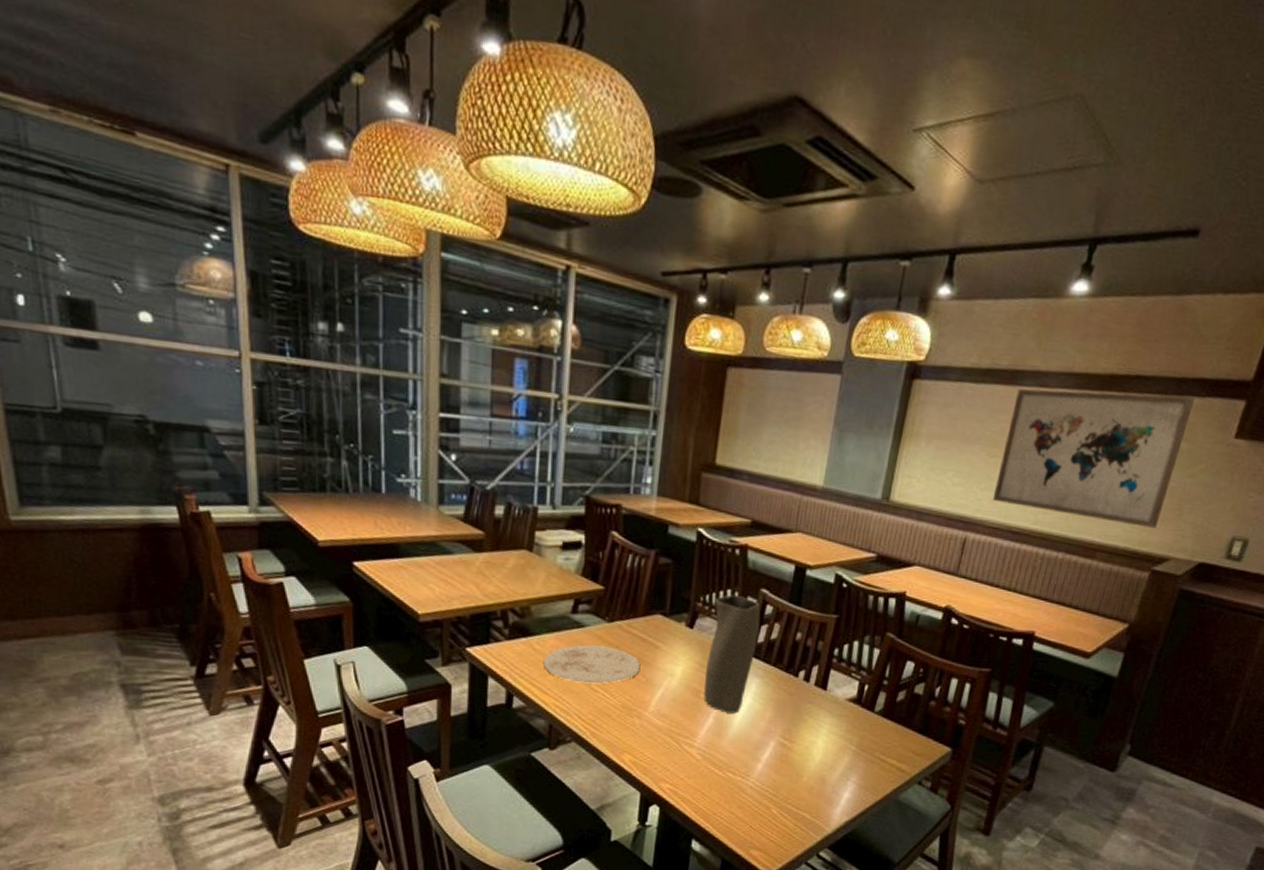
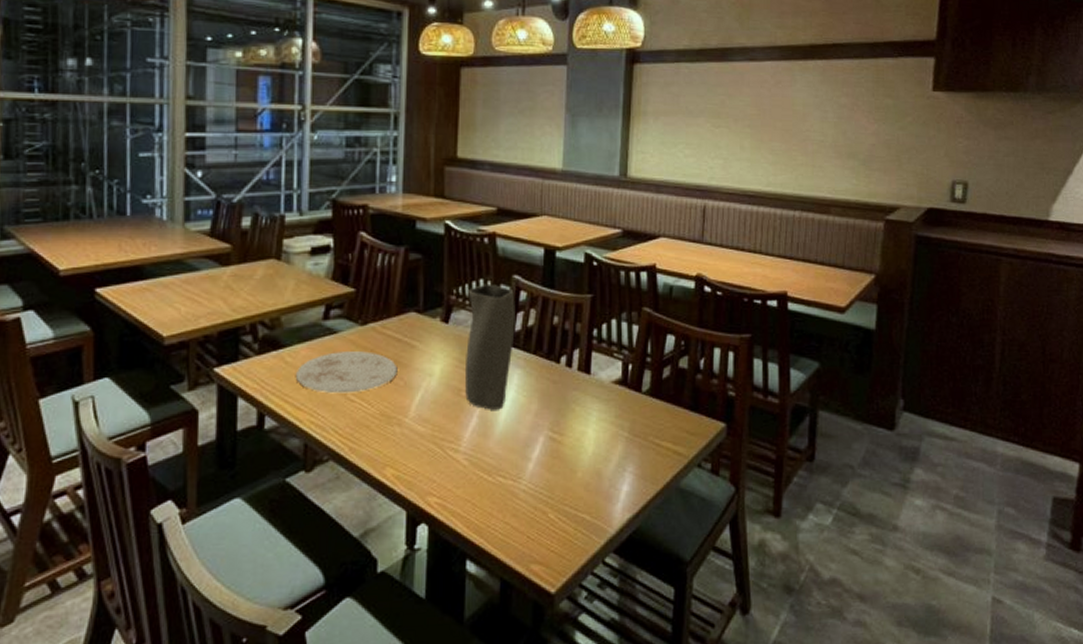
wall art: present [992,388,1195,528] -> none [724,58,889,180]

